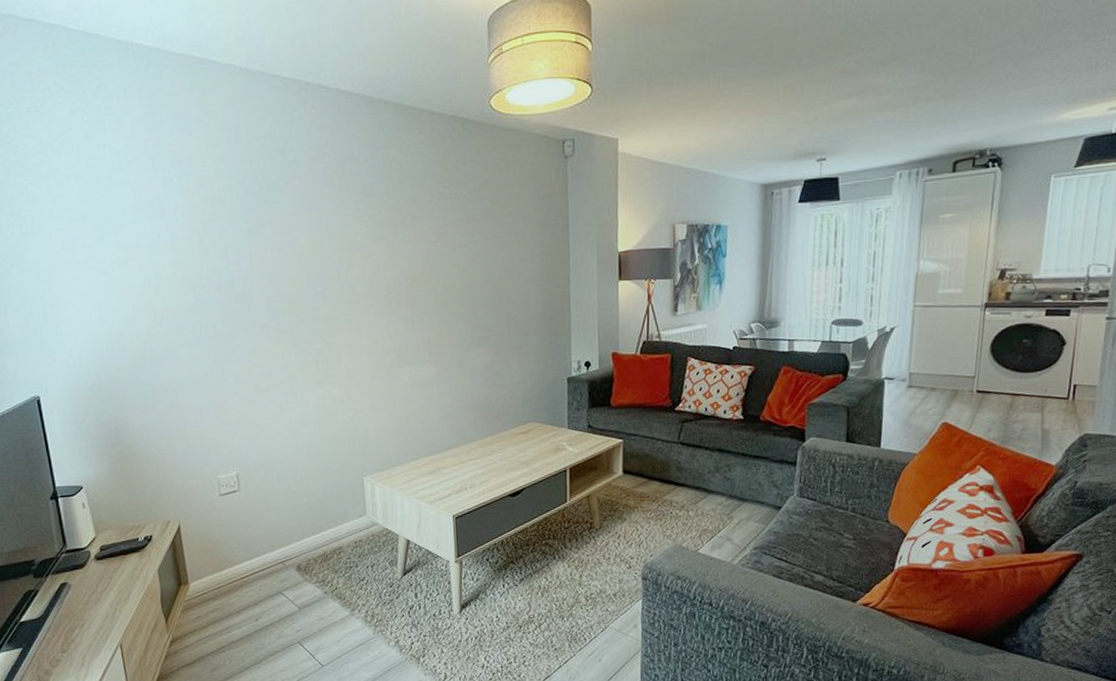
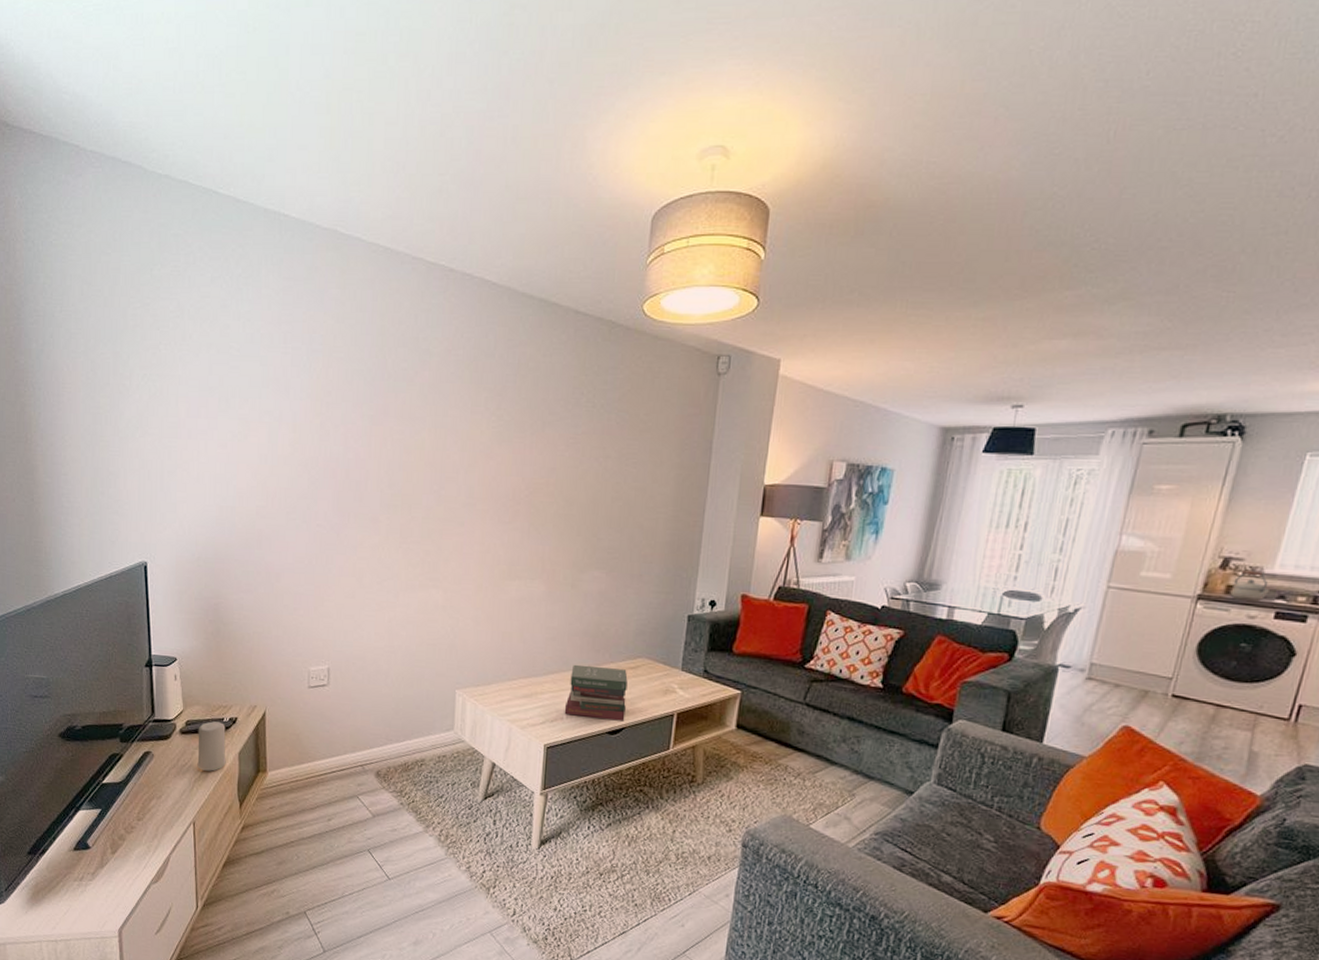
candle: none [113,542,147,593] -> present [197,721,226,772]
books: none [467,435,523,485] -> present [564,664,628,721]

